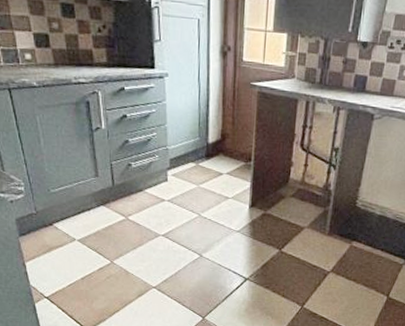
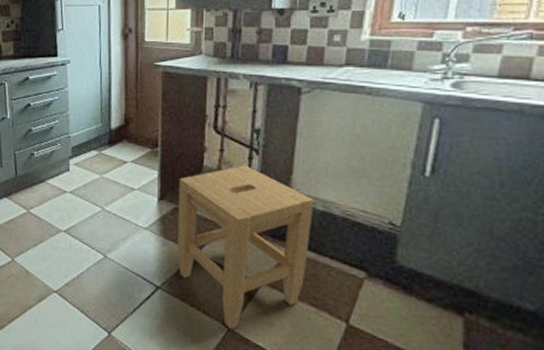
stool: none [264,178,375,308] -> present [177,165,315,330]

